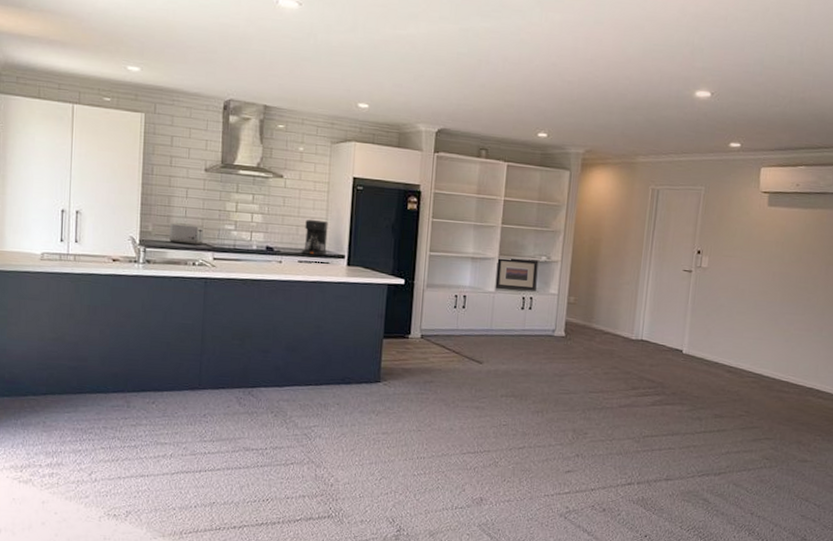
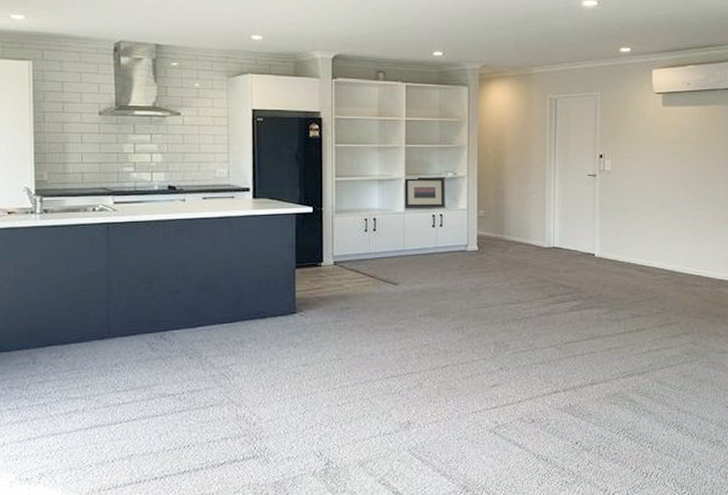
toaster: present [169,222,204,246] -> none [66,169,102,192]
coffee maker: present [301,219,328,257] -> none [204,154,231,192]

